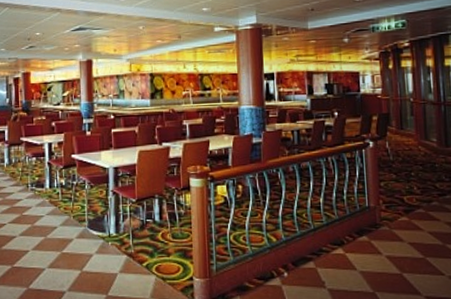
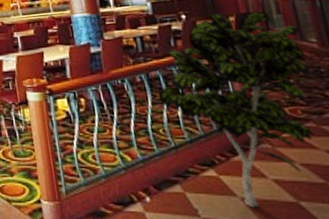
indoor plant: none [305,111,428,279] -> present [158,10,316,208]

